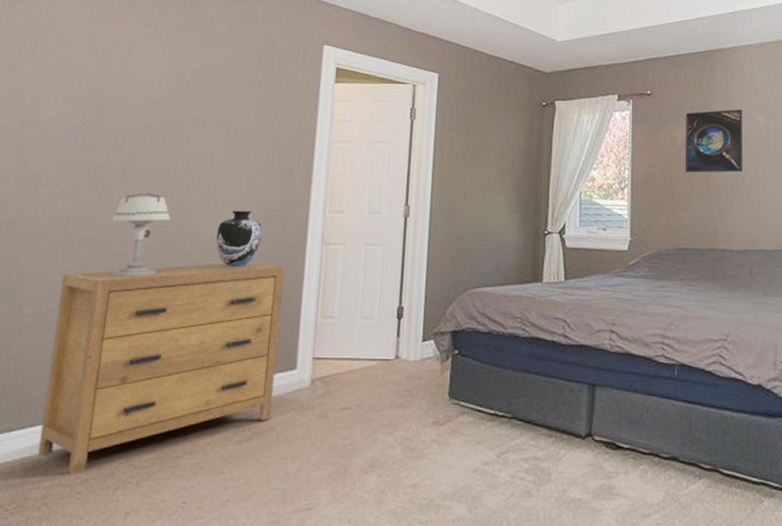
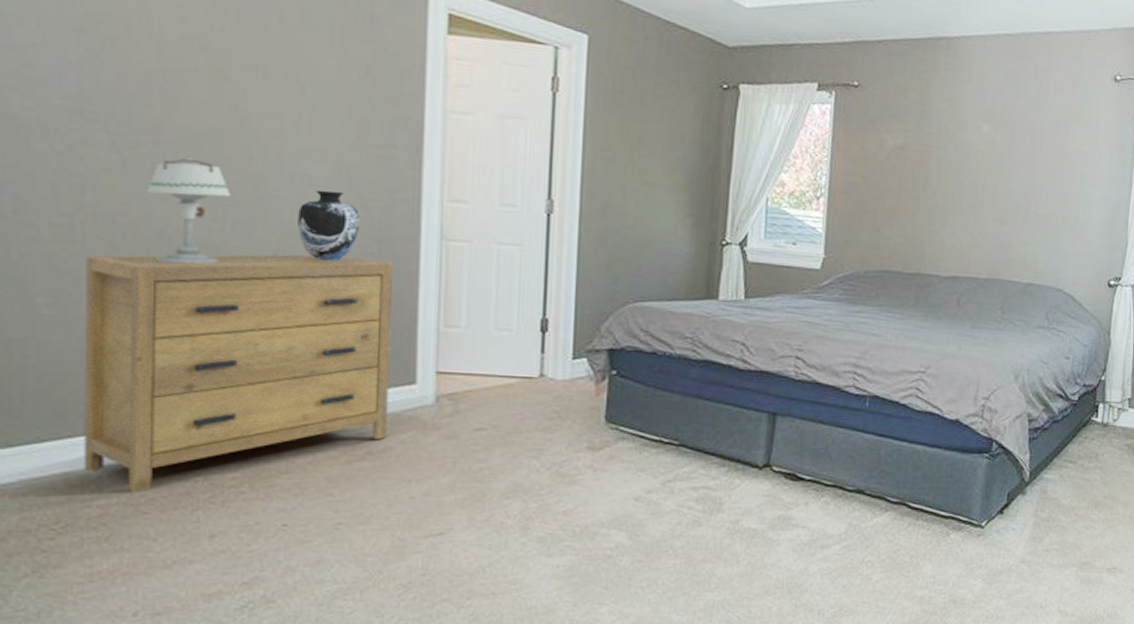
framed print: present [685,109,743,173] -> none [892,112,966,189]

